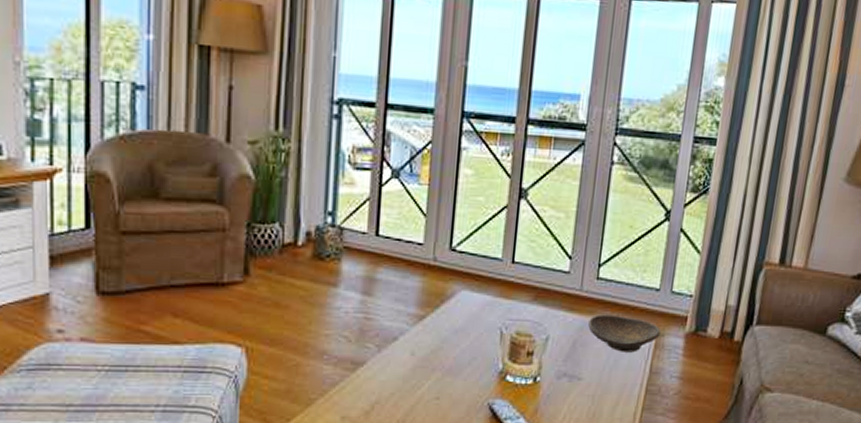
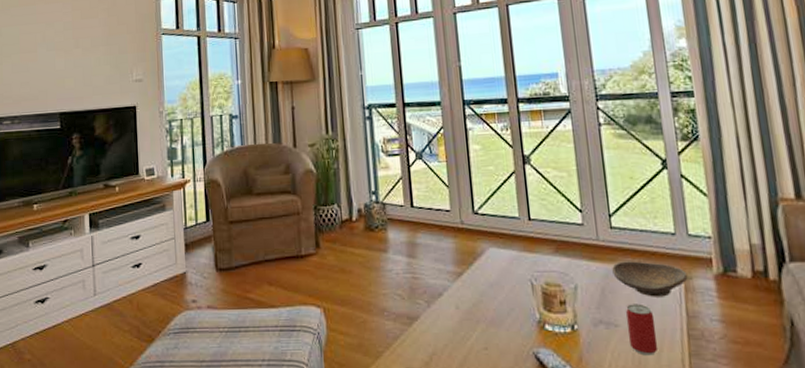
beer can: none [589,358,619,409] -> present [626,303,659,356]

